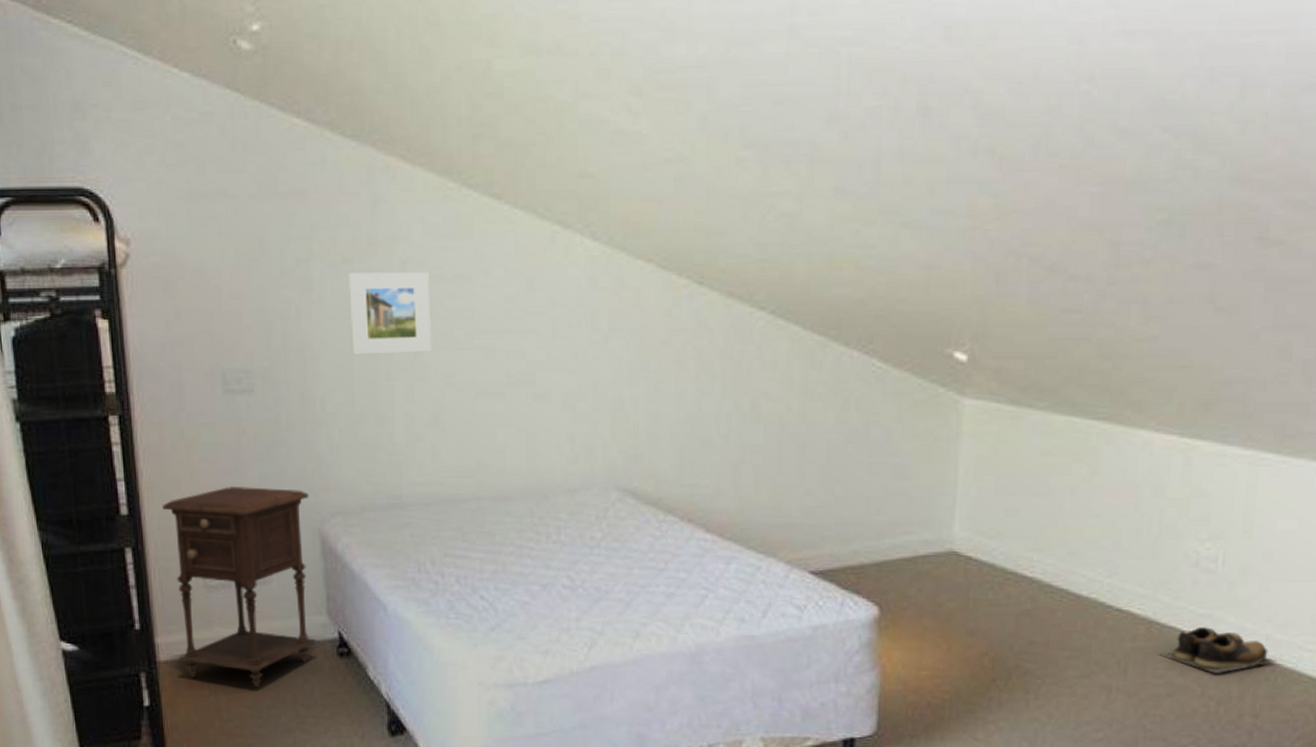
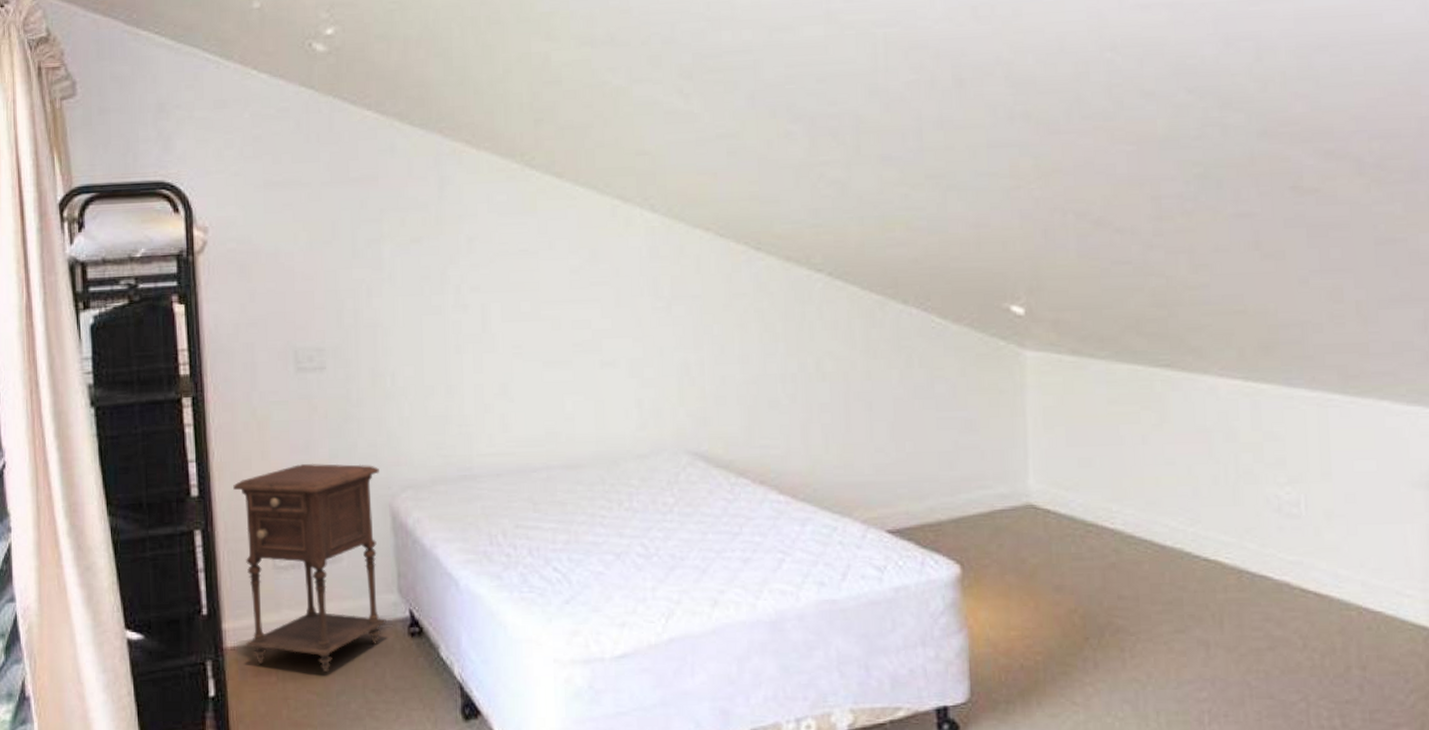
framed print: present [349,272,432,355] -> none [417,248,499,329]
shoes: present [1158,627,1277,674] -> none [1253,575,1377,624]

